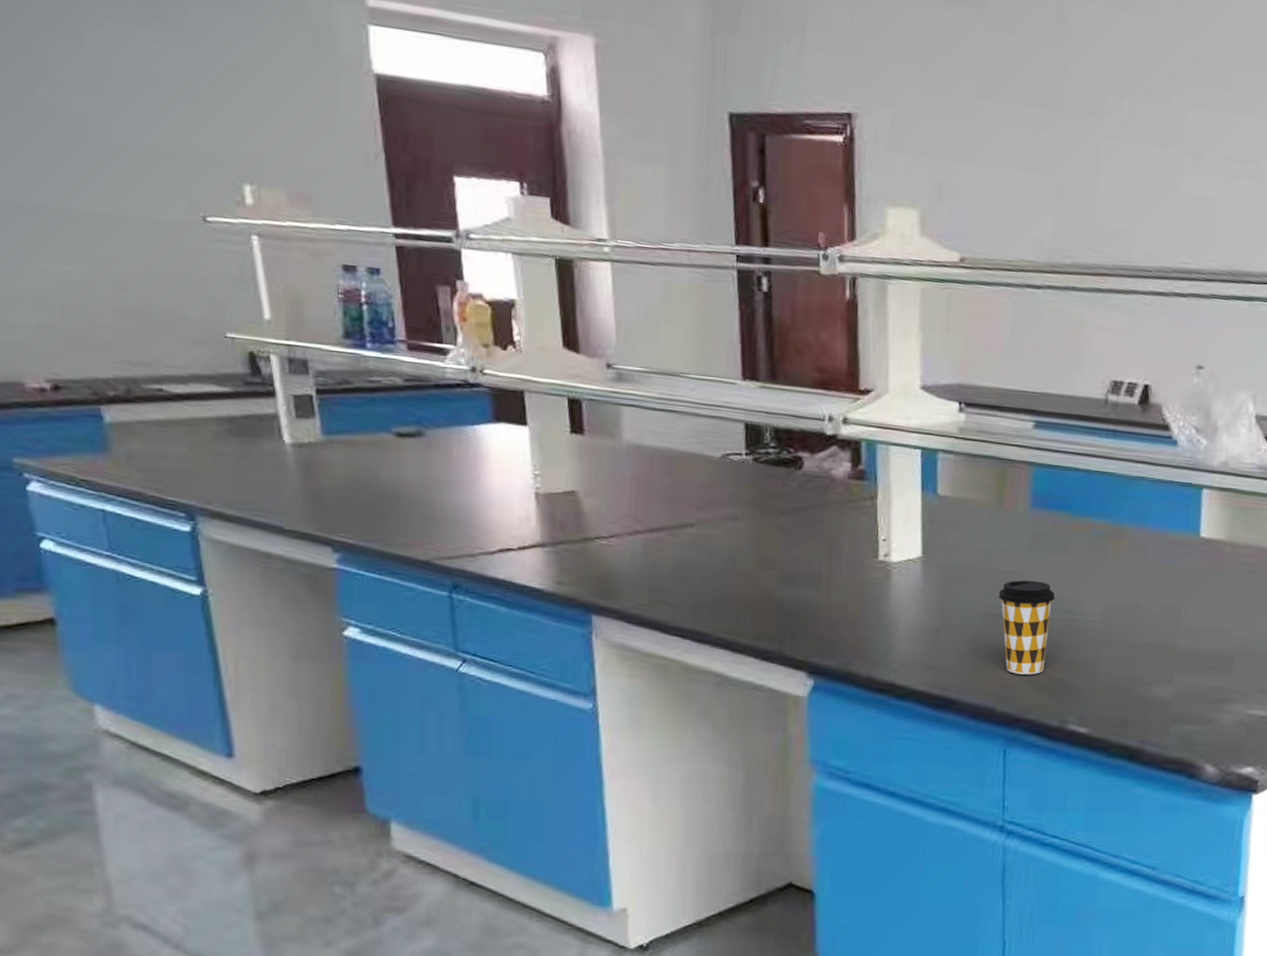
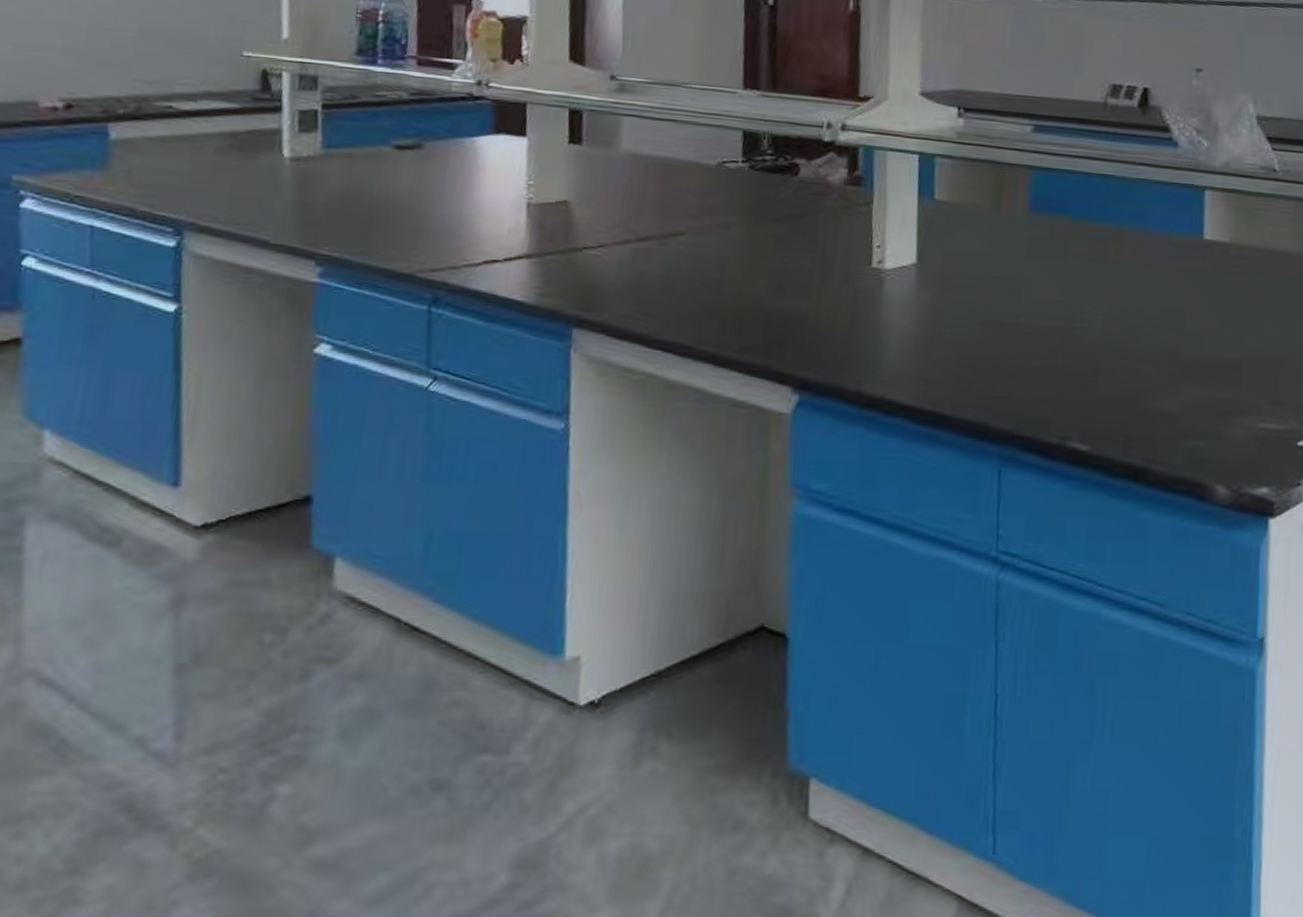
coffee cup: present [998,580,1055,675] -> none [994,286,1054,388]

